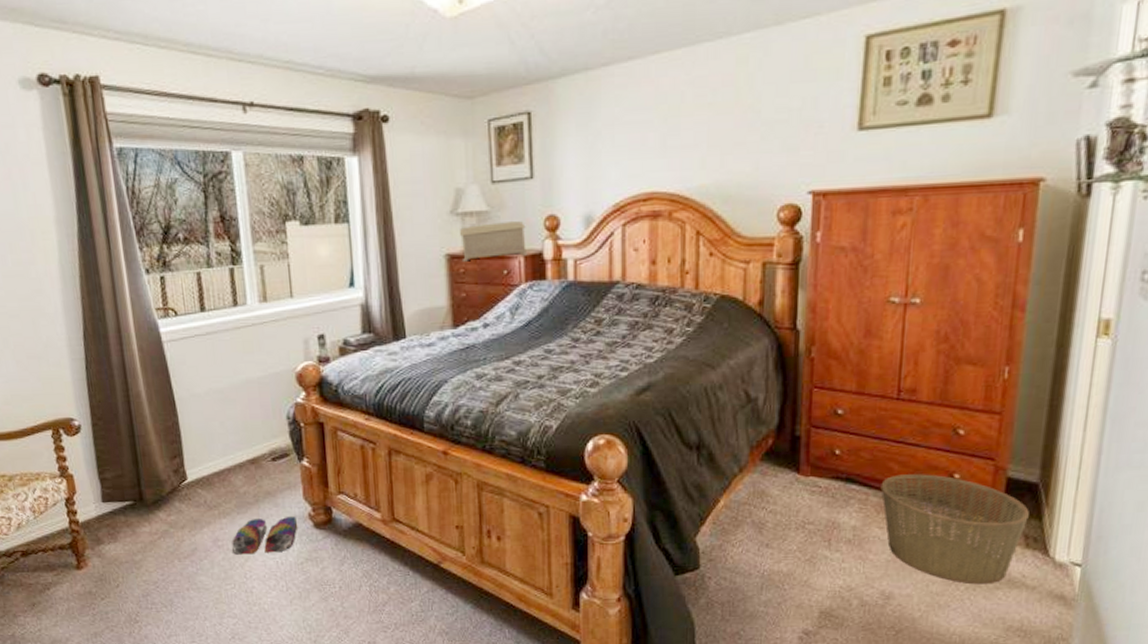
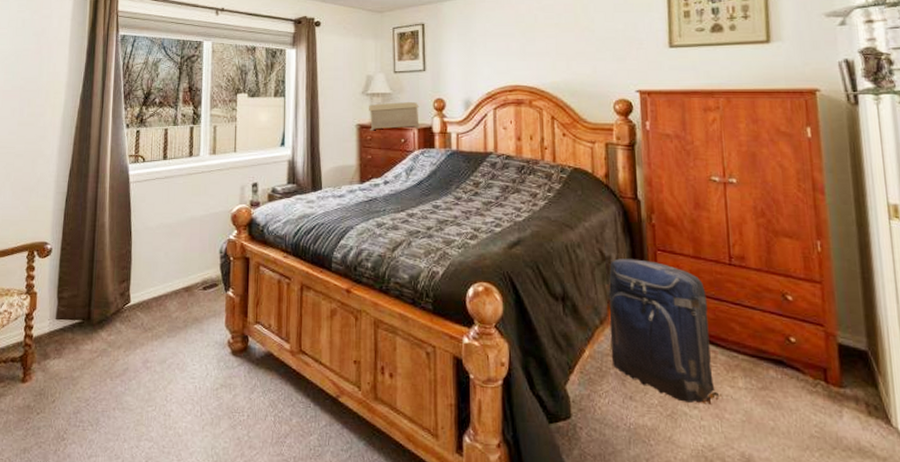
slippers: present [232,515,298,555] -> none [159,342,218,378]
suitcase: none [749,399,868,547] -> present [608,258,721,405]
basket: present [880,474,1029,585] -> none [726,335,865,452]

